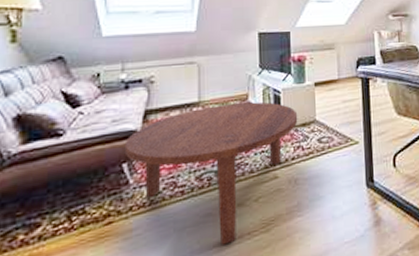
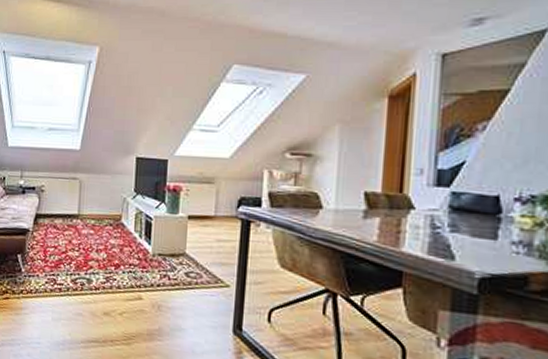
coffee table: present [124,102,298,246] -> none [19,220,168,344]

